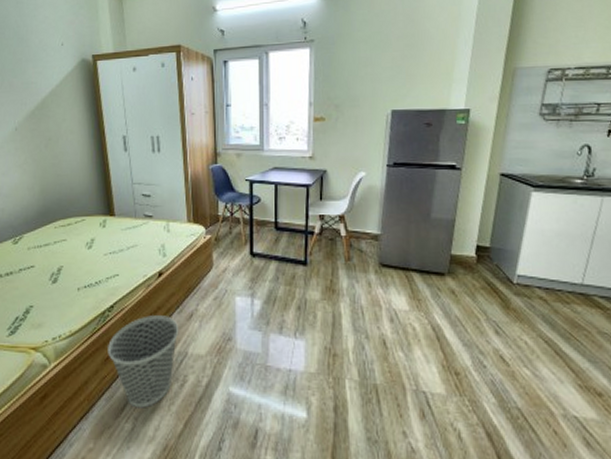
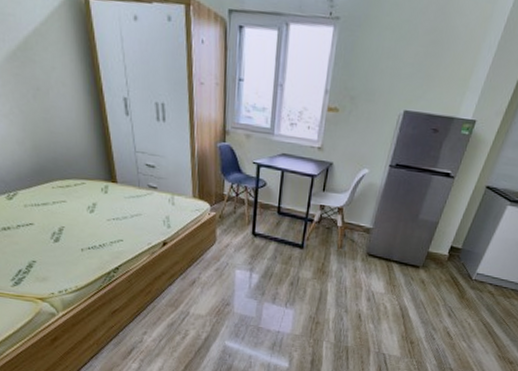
wastebasket: present [108,315,179,408] -> none [114,279,182,353]

